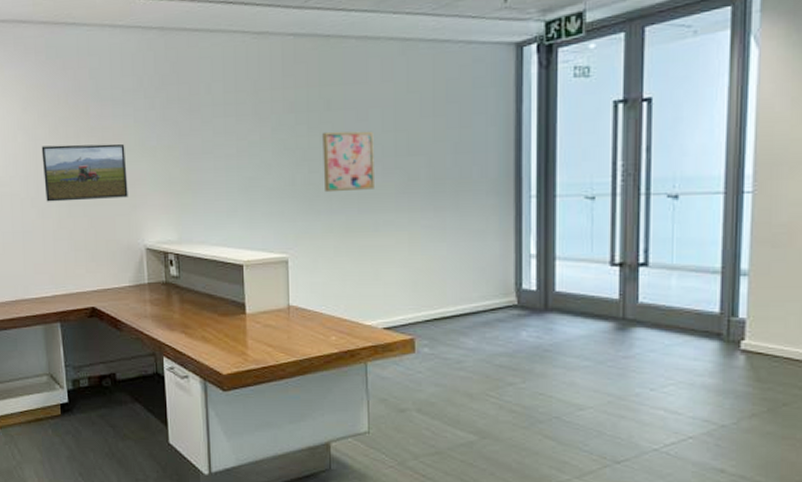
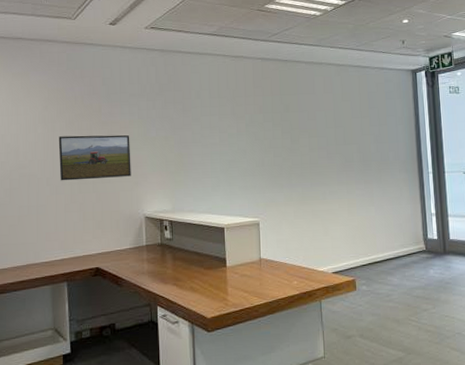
wall art: present [322,130,374,193] -> none [283,127,322,171]

